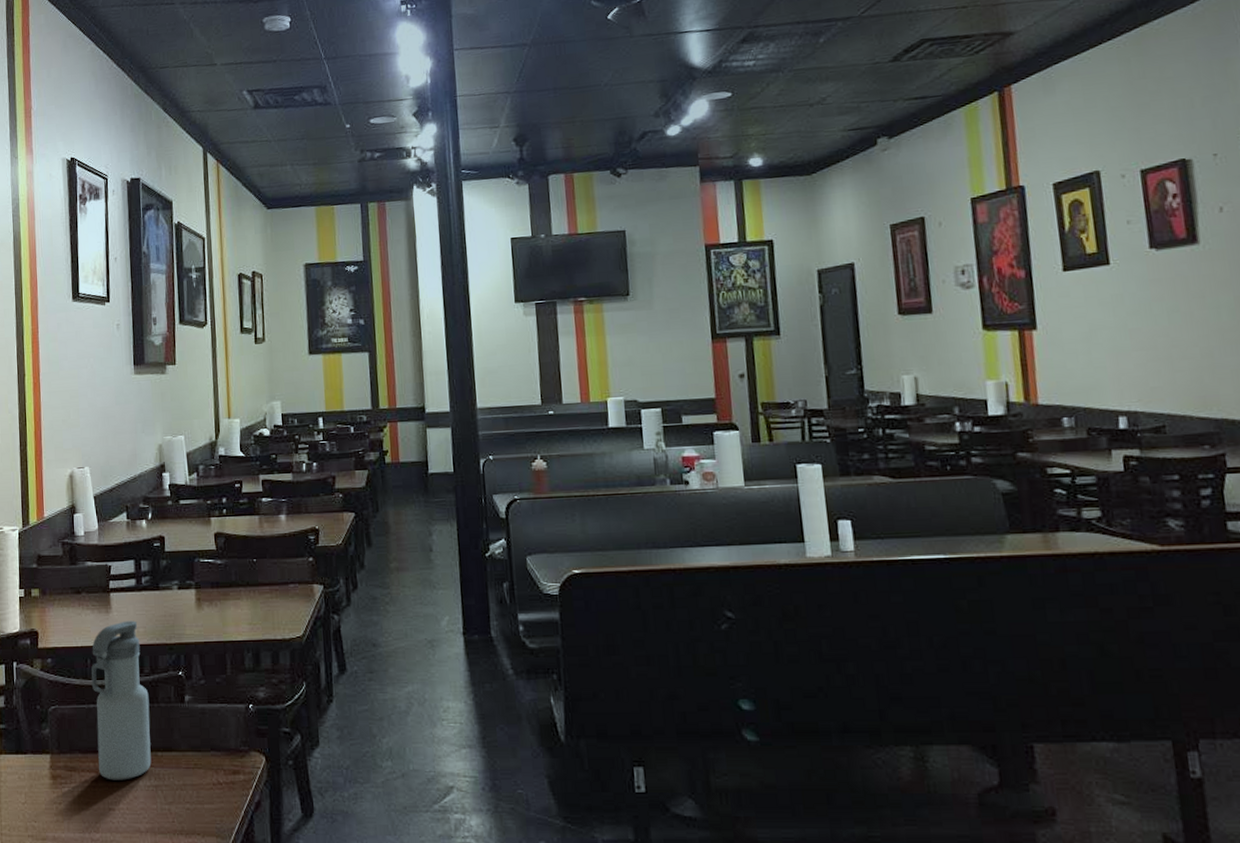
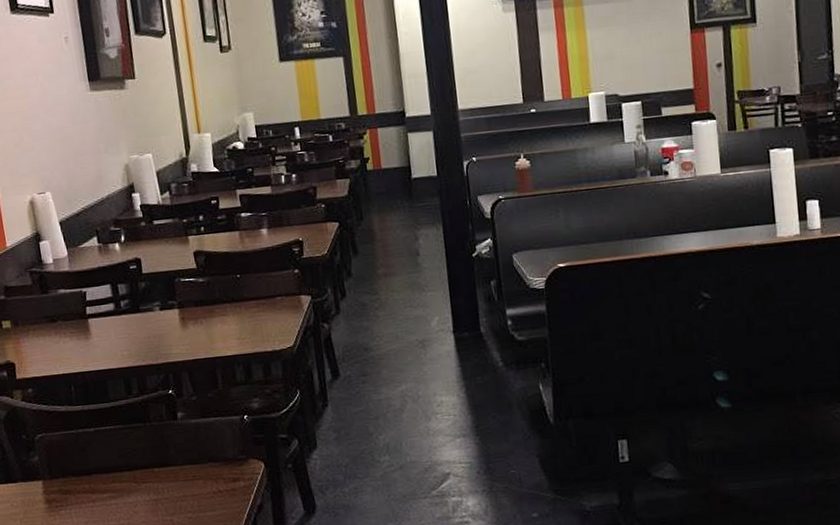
water bottle: present [91,620,152,780] -> none [74,344,149,499]

